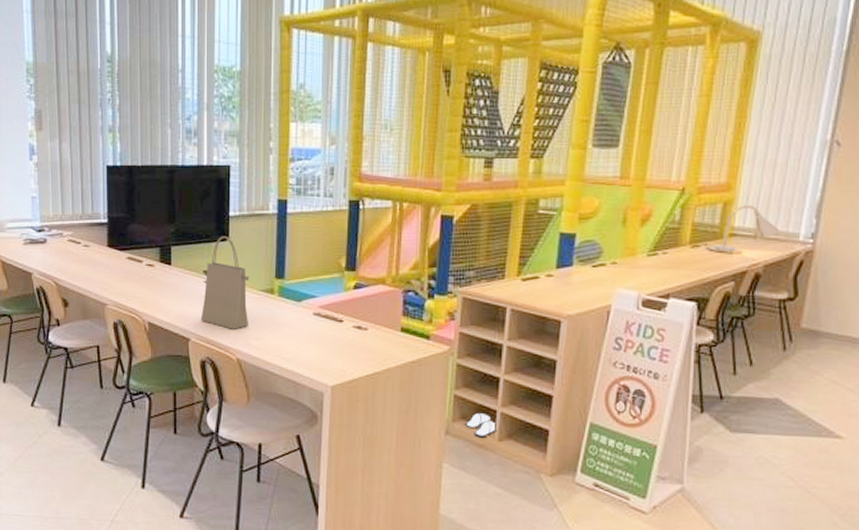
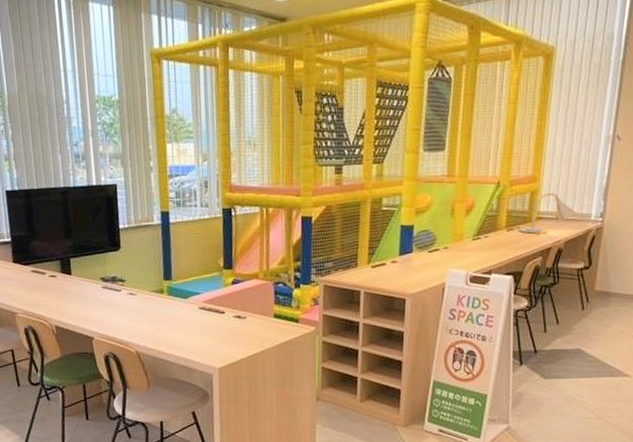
handbag: present [200,236,250,330] -> none [101,246,143,327]
slippers: present [465,412,499,438] -> none [332,379,360,401]

